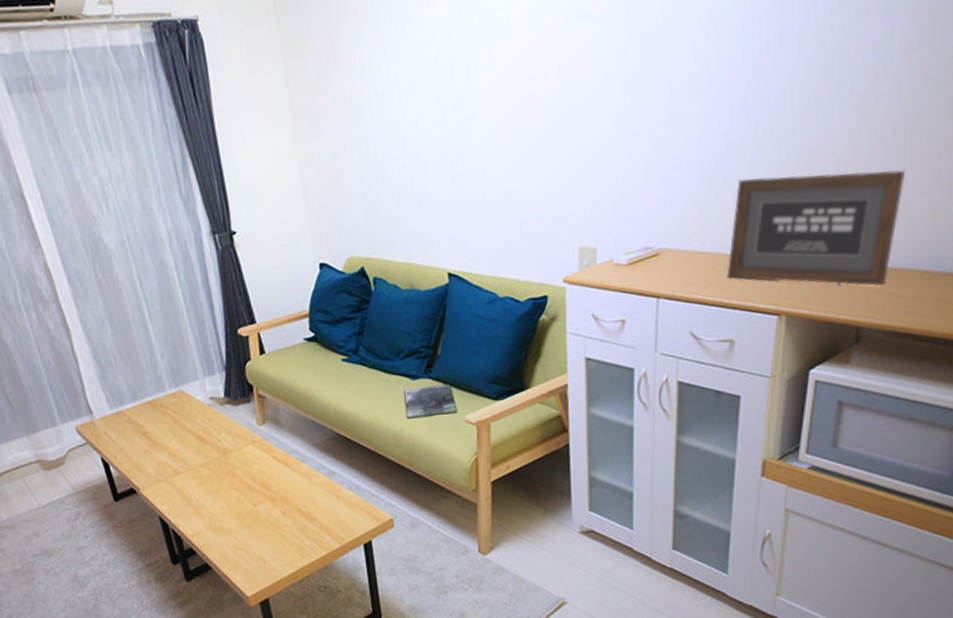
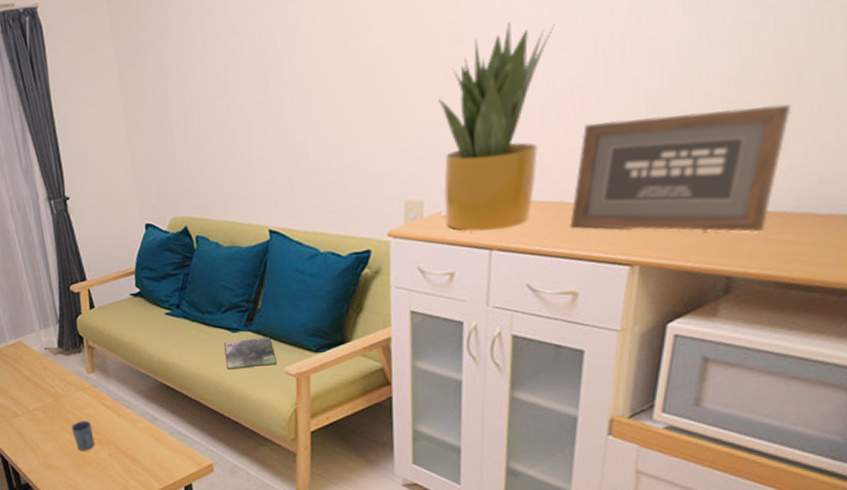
mug: none [240,477,267,510] -> present [71,420,95,451]
planter: none [609,76,712,280] -> present [439,22,555,232]

